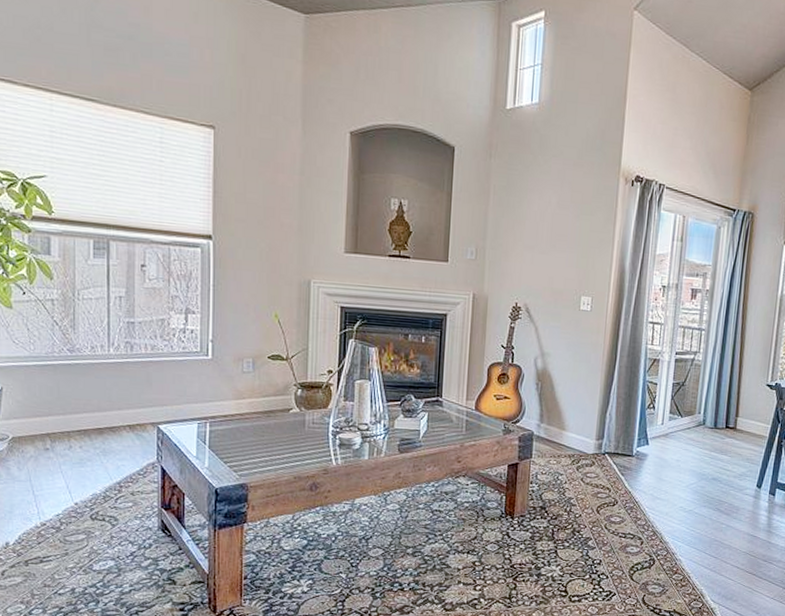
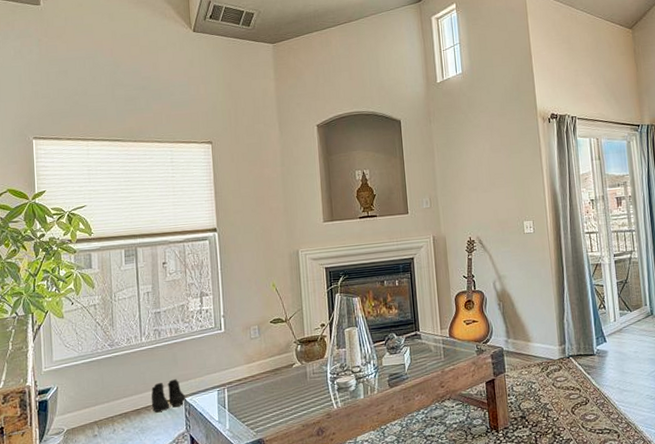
boots: none [117,402,159,435] -> present [151,379,186,412]

